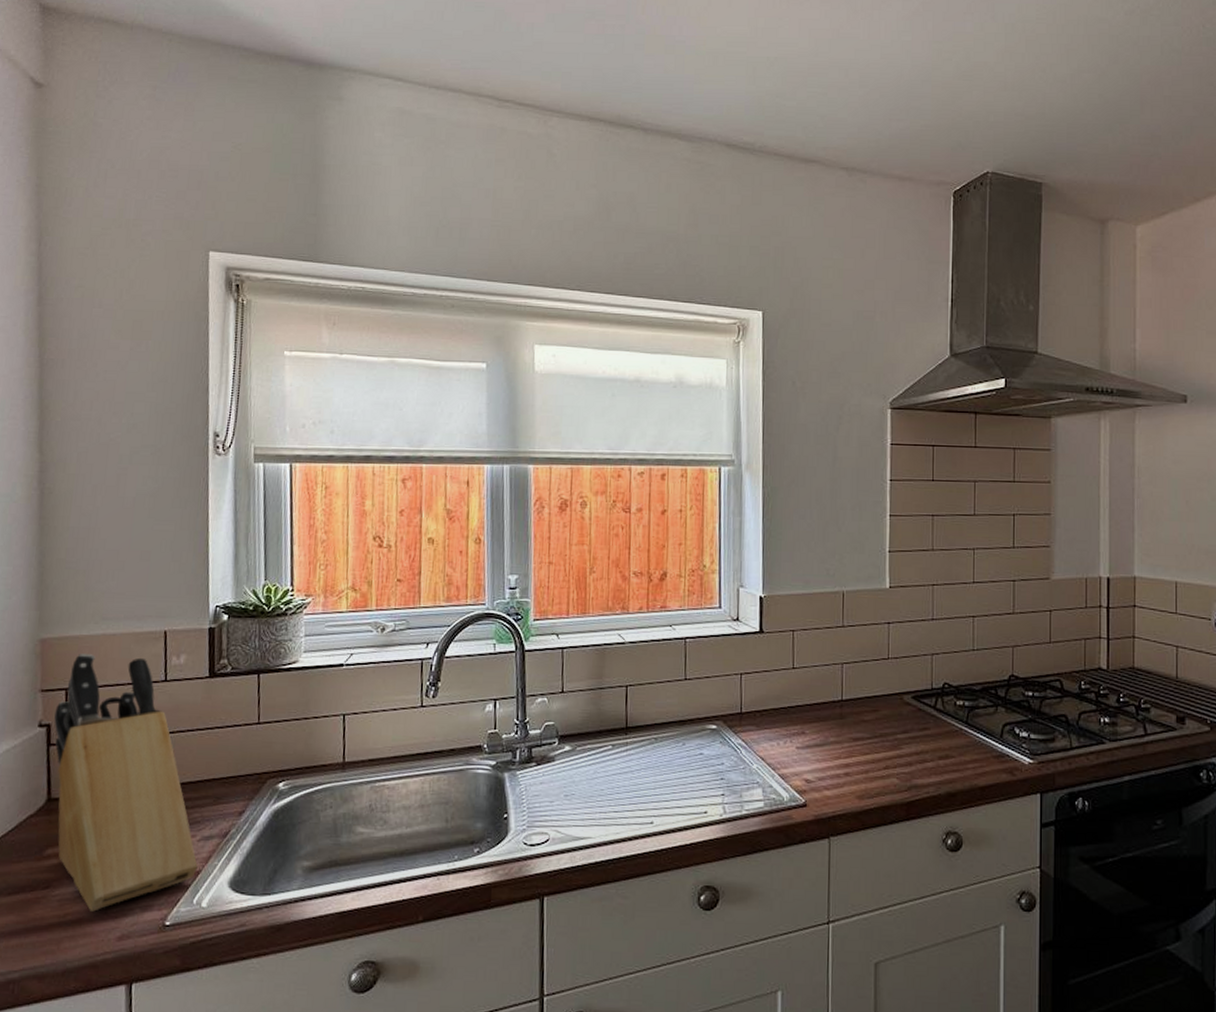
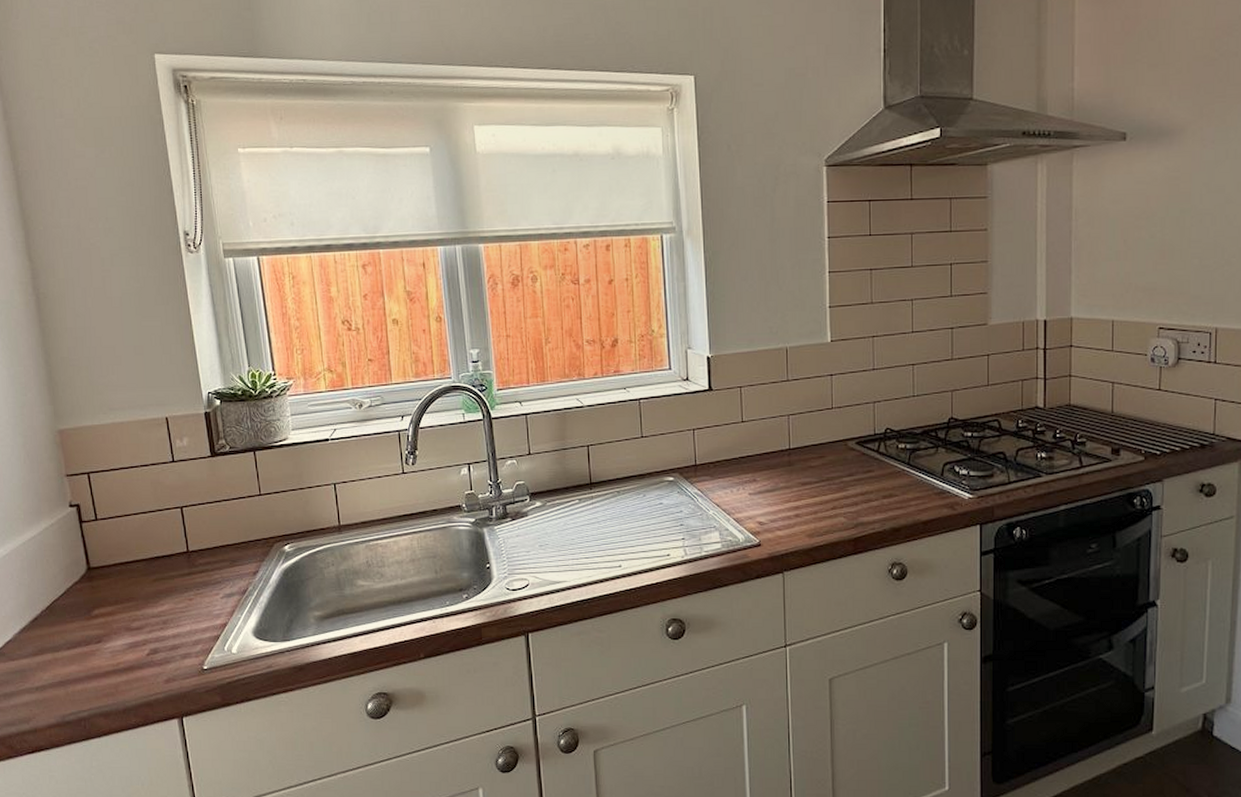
knife block: present [54,654,198,912] -> none [81,441,224,660]

